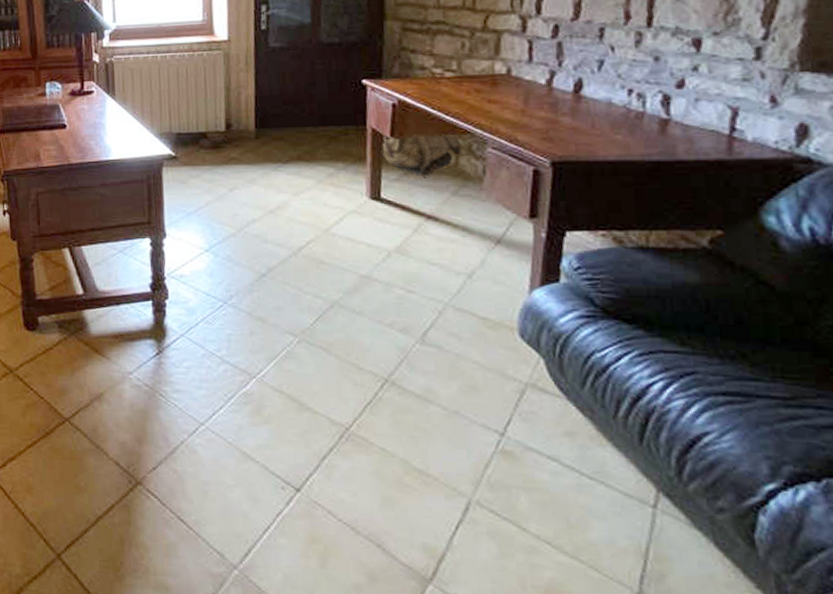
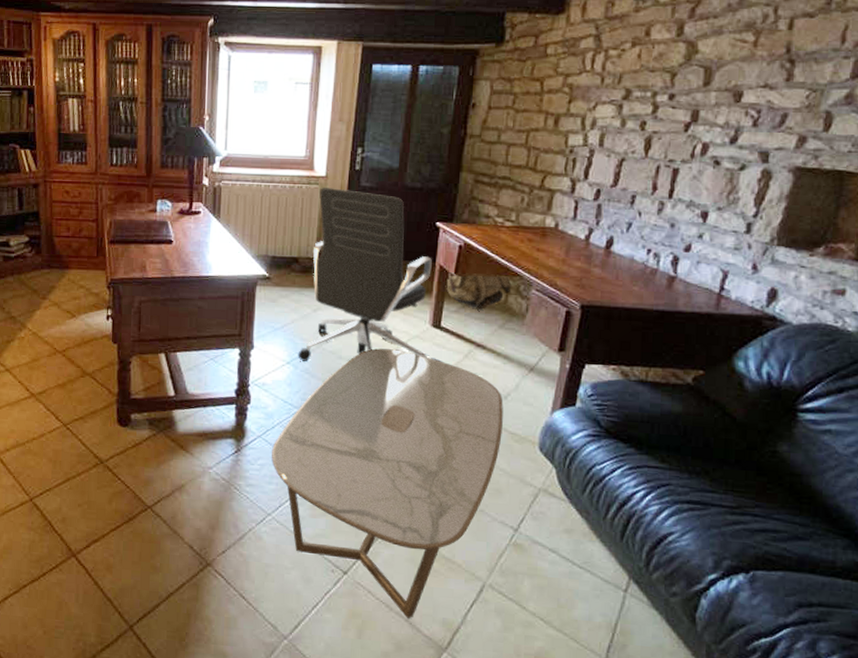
coffee table: none [197,228,471,545] -> present [271,348,503,619]
office chair: none [216,51,368,248] -> present [297,187,432,361]

